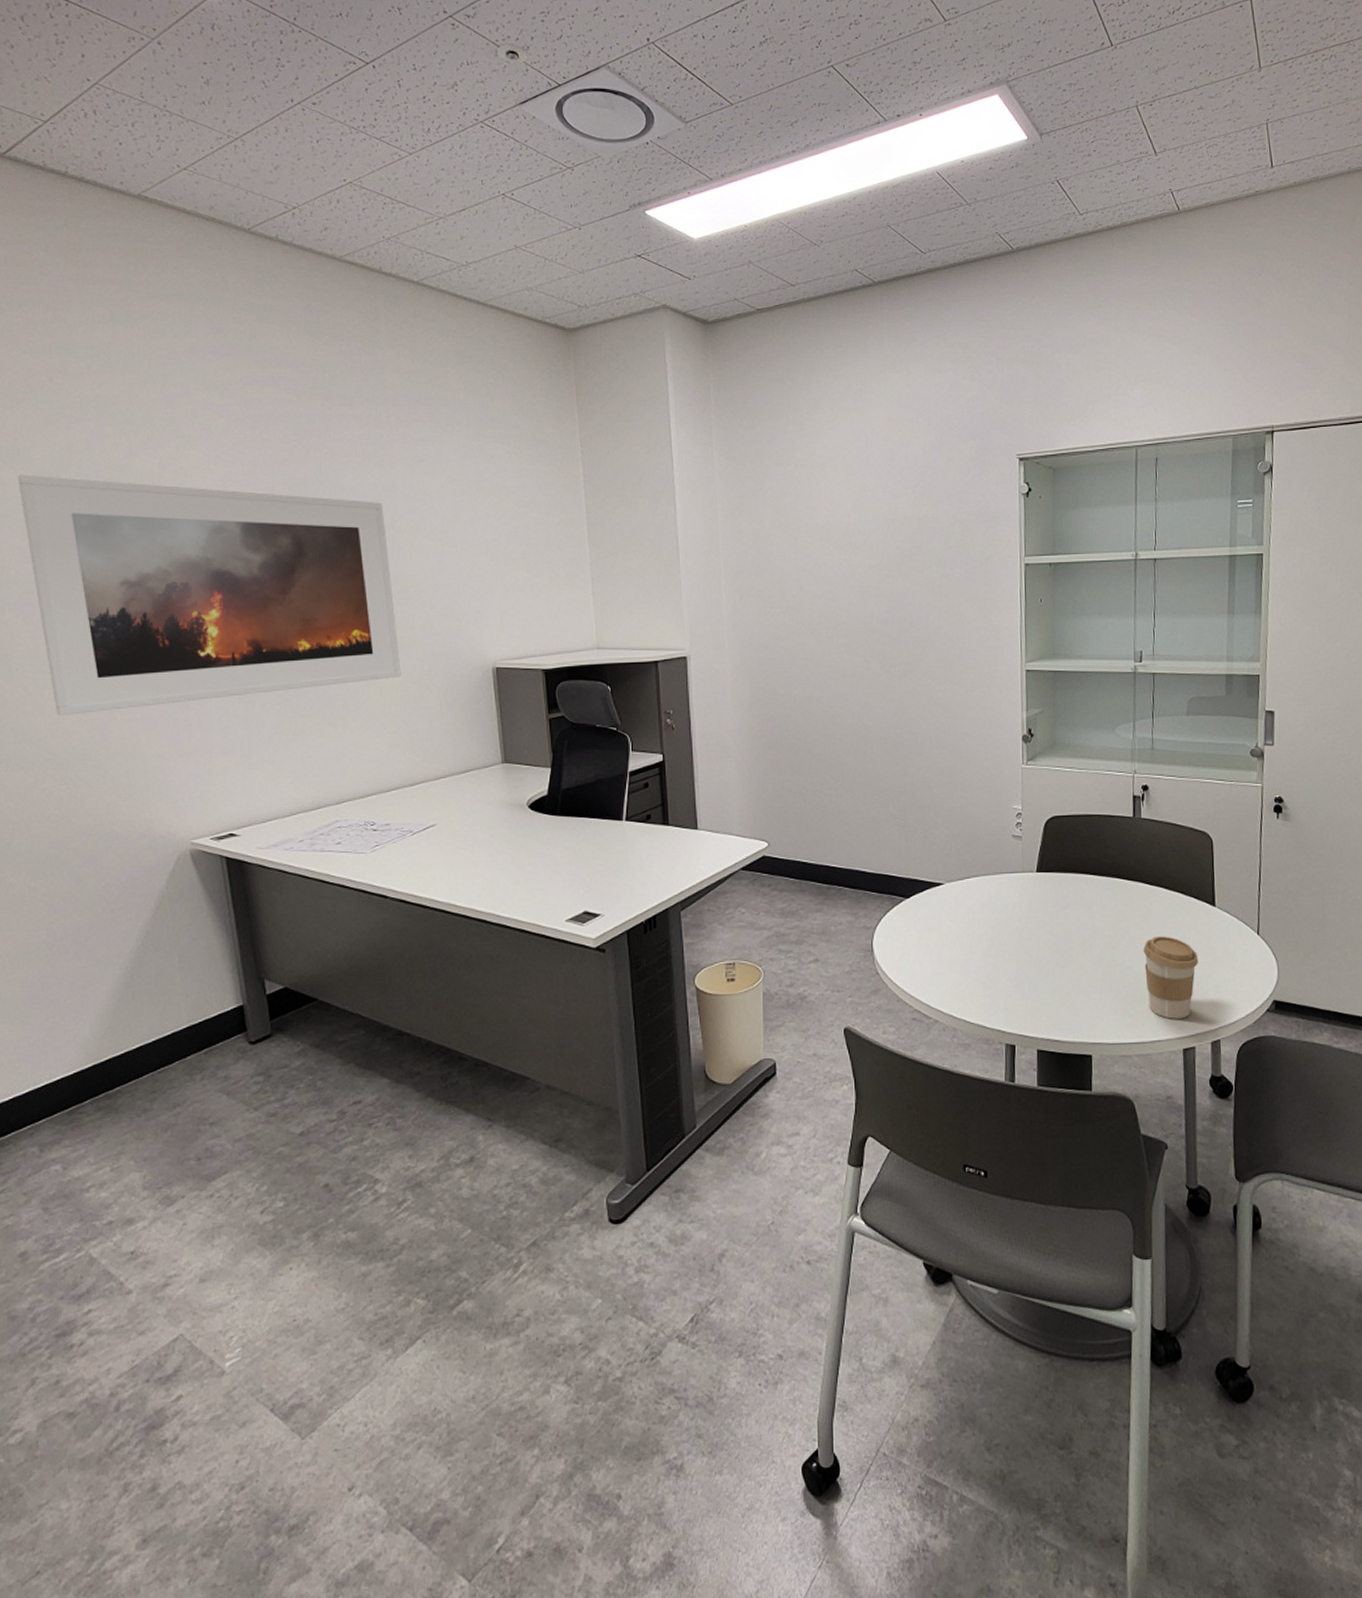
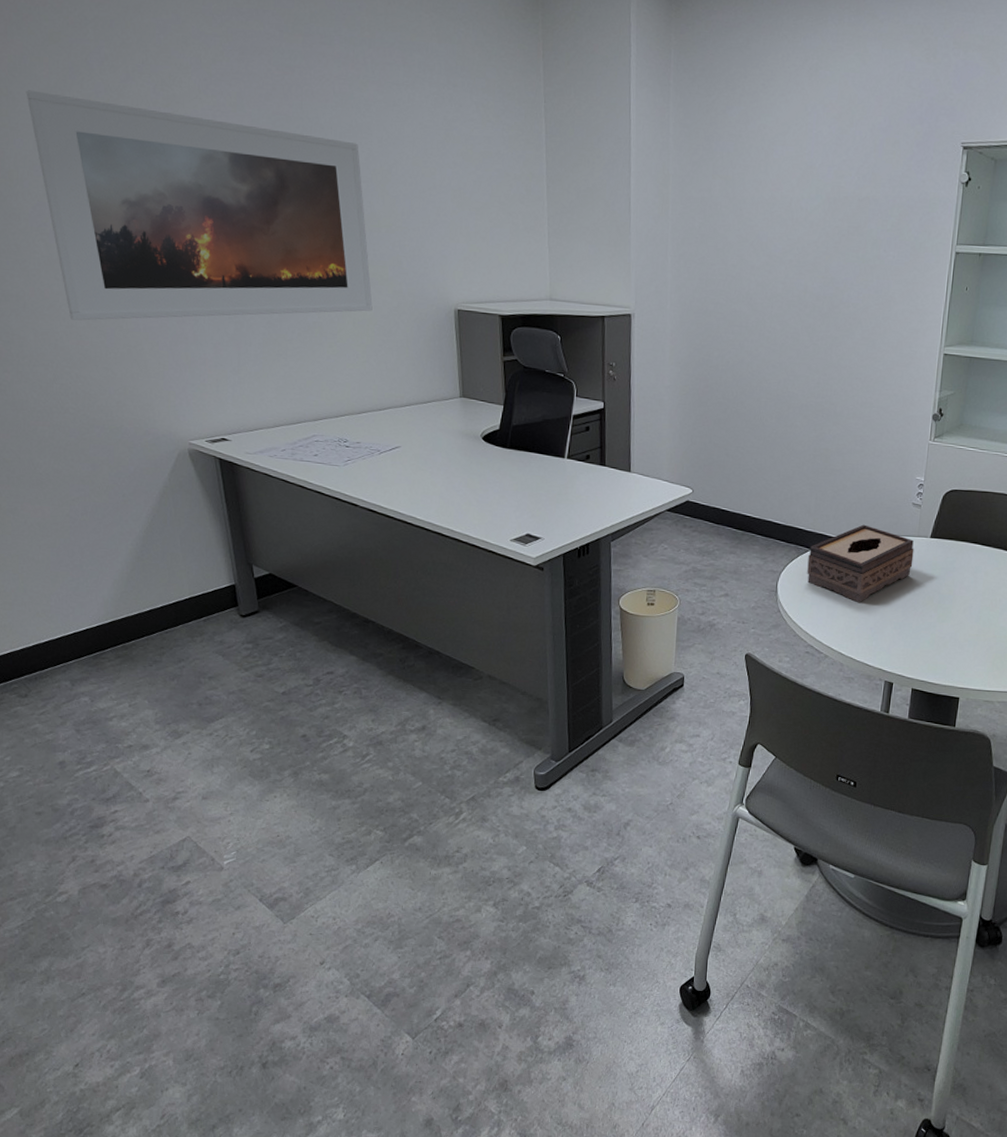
tissue box: none [904,864,1021,955] -> present [807,524,914,603]

